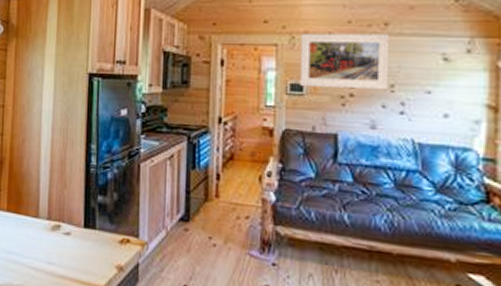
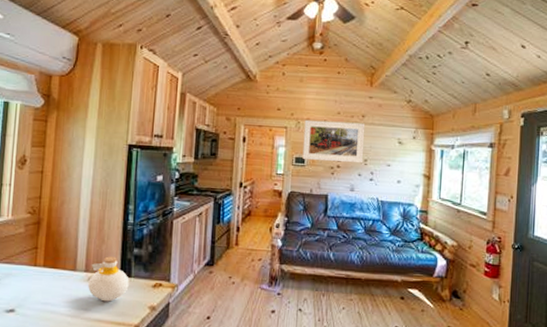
bottle: none [51,203,94,257] -> present [88,256,129,302]

